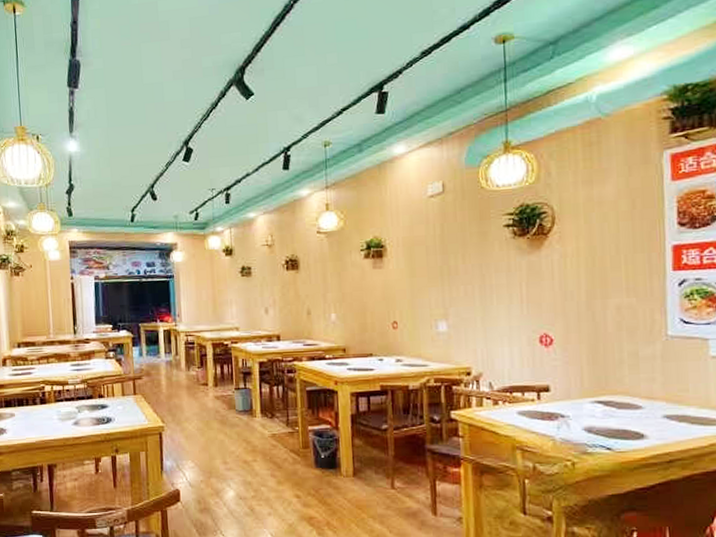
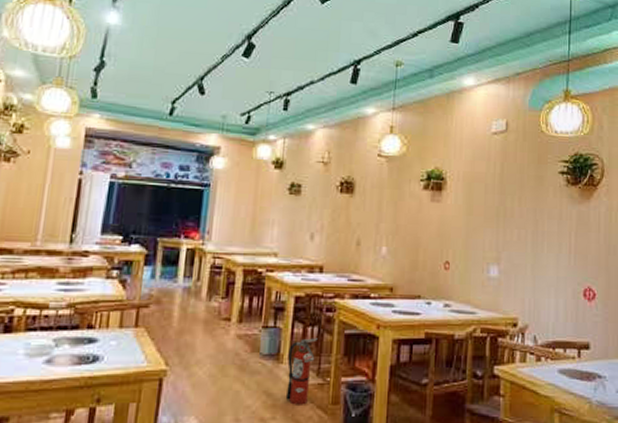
fire extinguisher: none [259,395,283,450] -> present [285,338,318,405]

